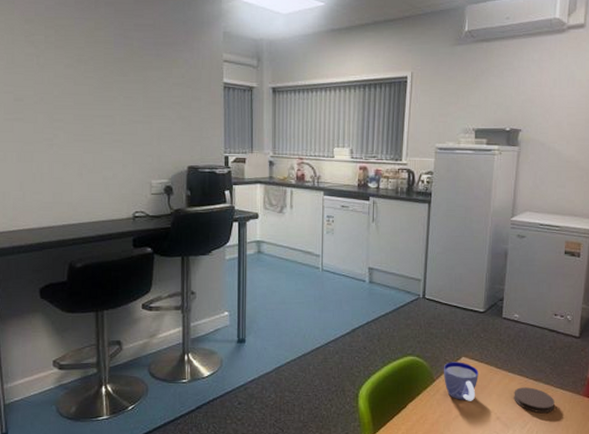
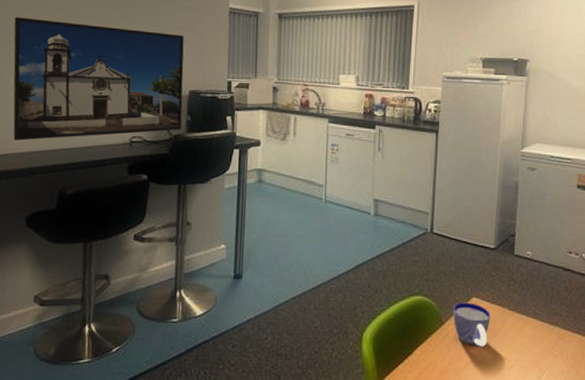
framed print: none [12,96,182,217] -> present [13,17,184,141]
coaster: present [514,387,555,414] -> none [528,332,572,362]

